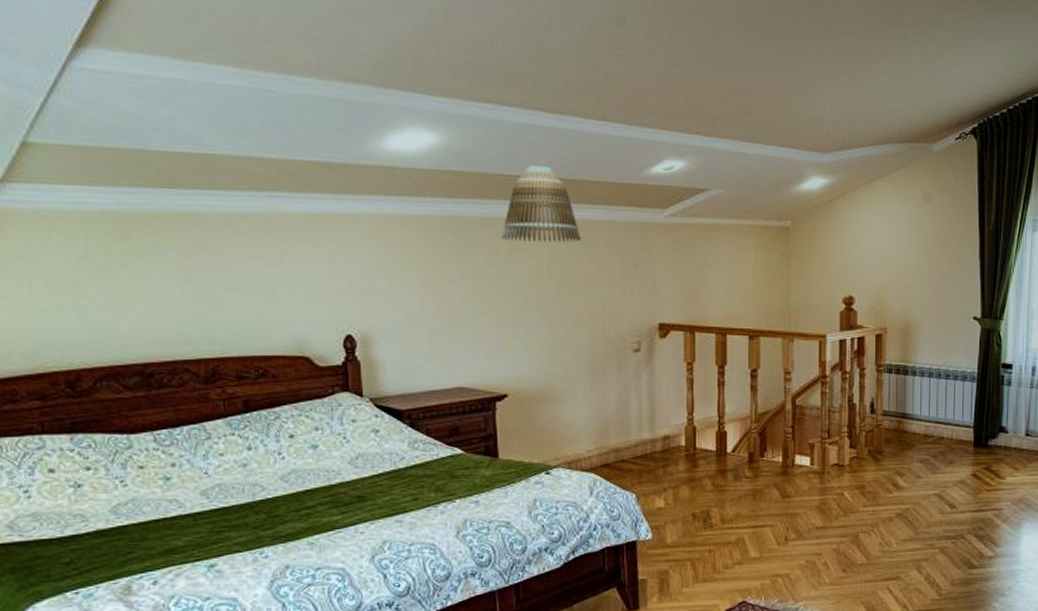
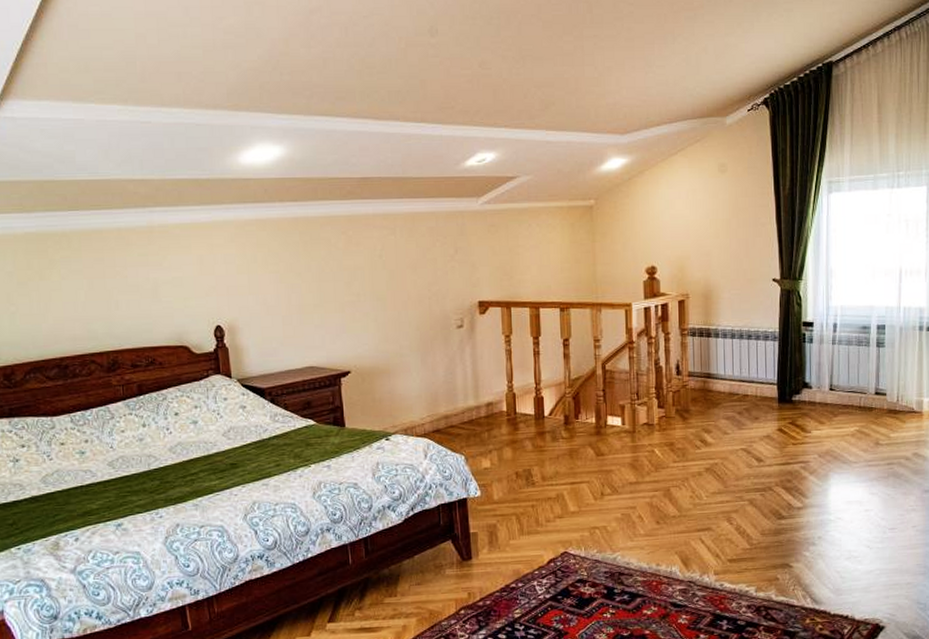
lamp shade: present [501,166,582,243] -> none [339,168,409,236]

